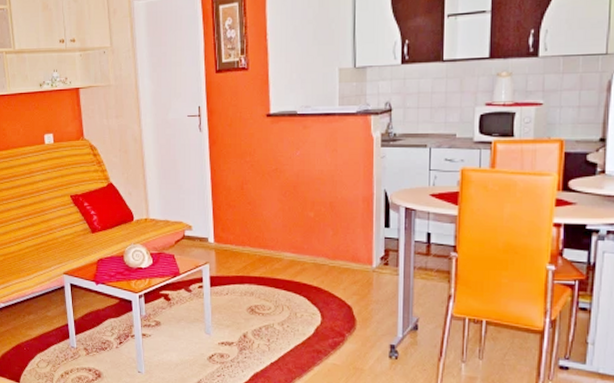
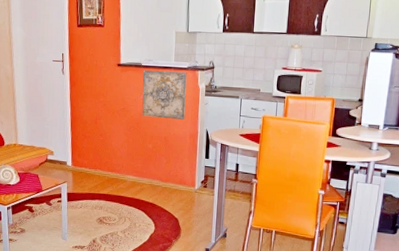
wall art: none [298,118,357,179] -> present [142,70,187,120]

